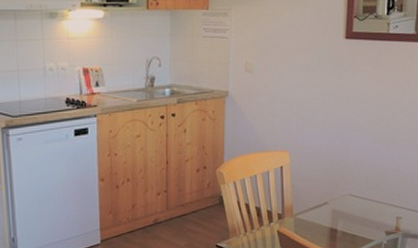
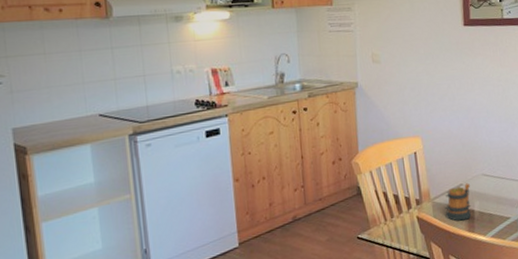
mug: none [307,202,336,239] -> present [444,183,472,221]

